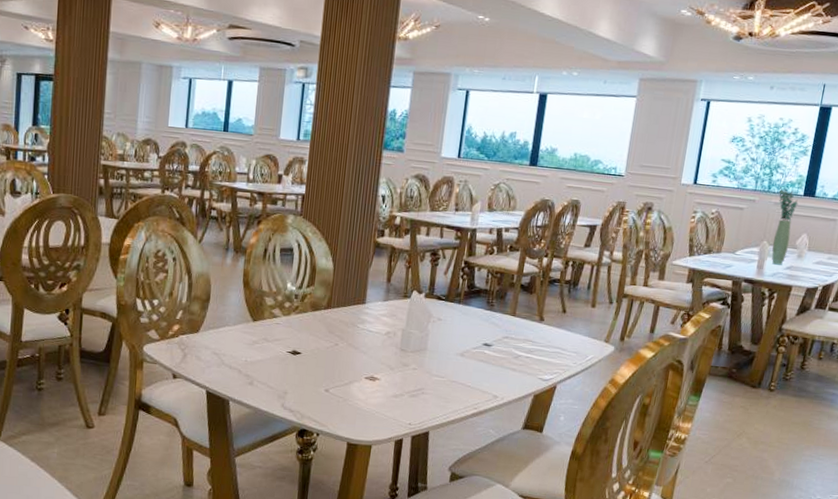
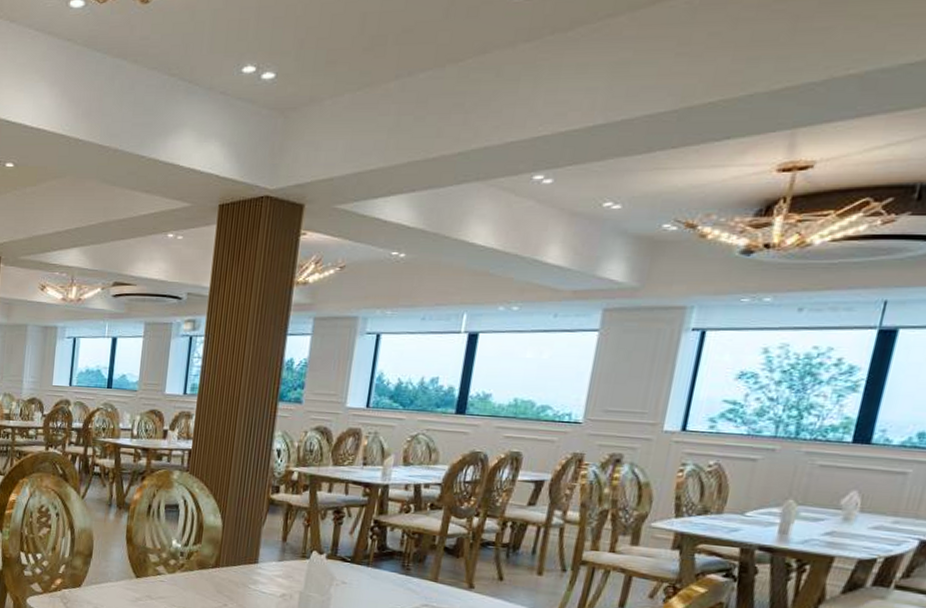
vase: present [771,187,798,265] -> none [801,432,844,530]

